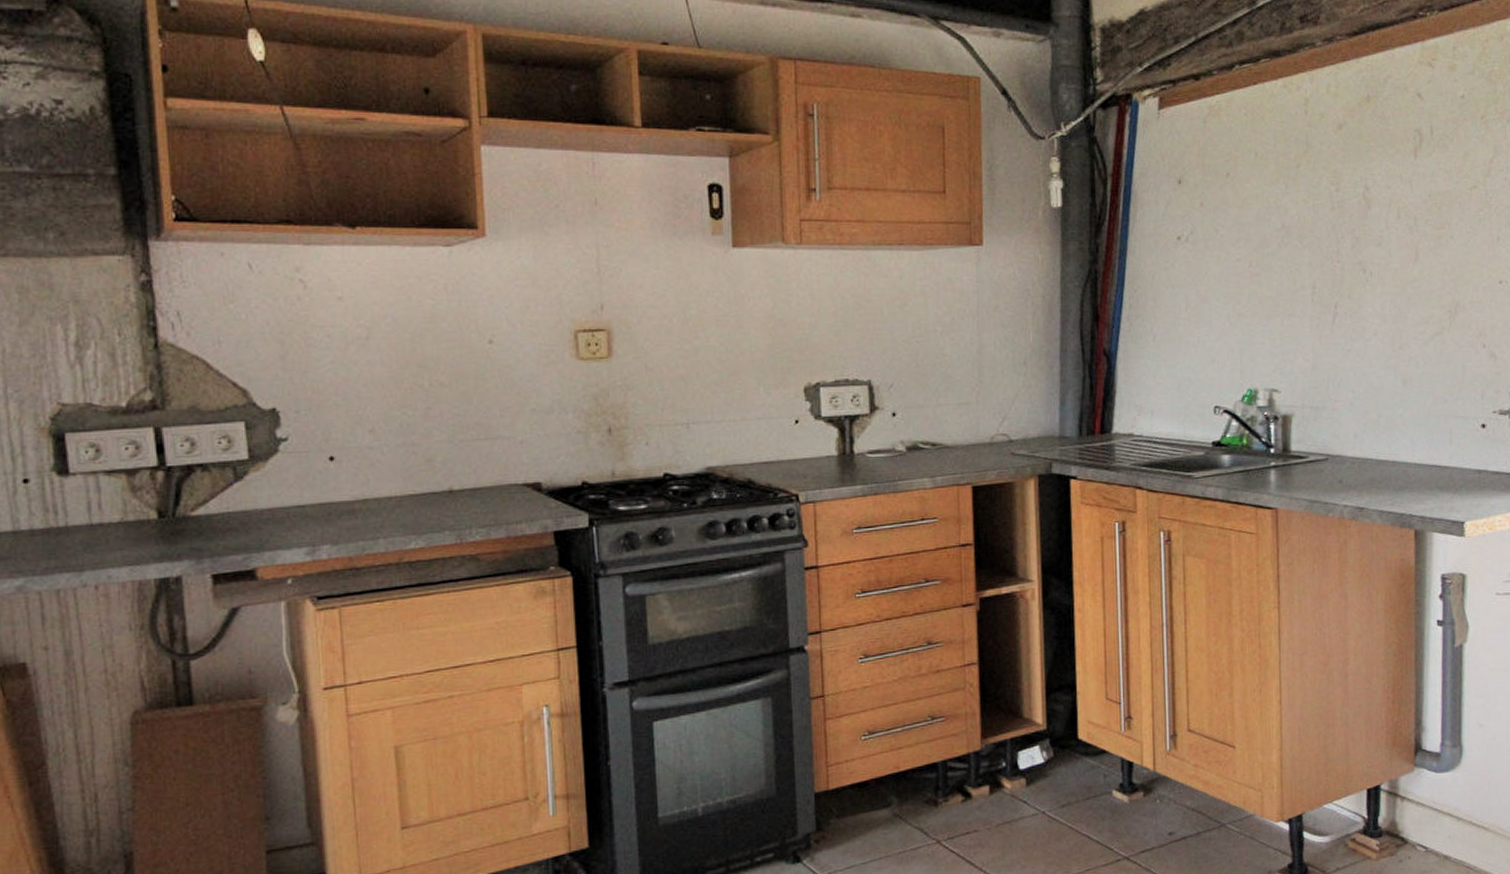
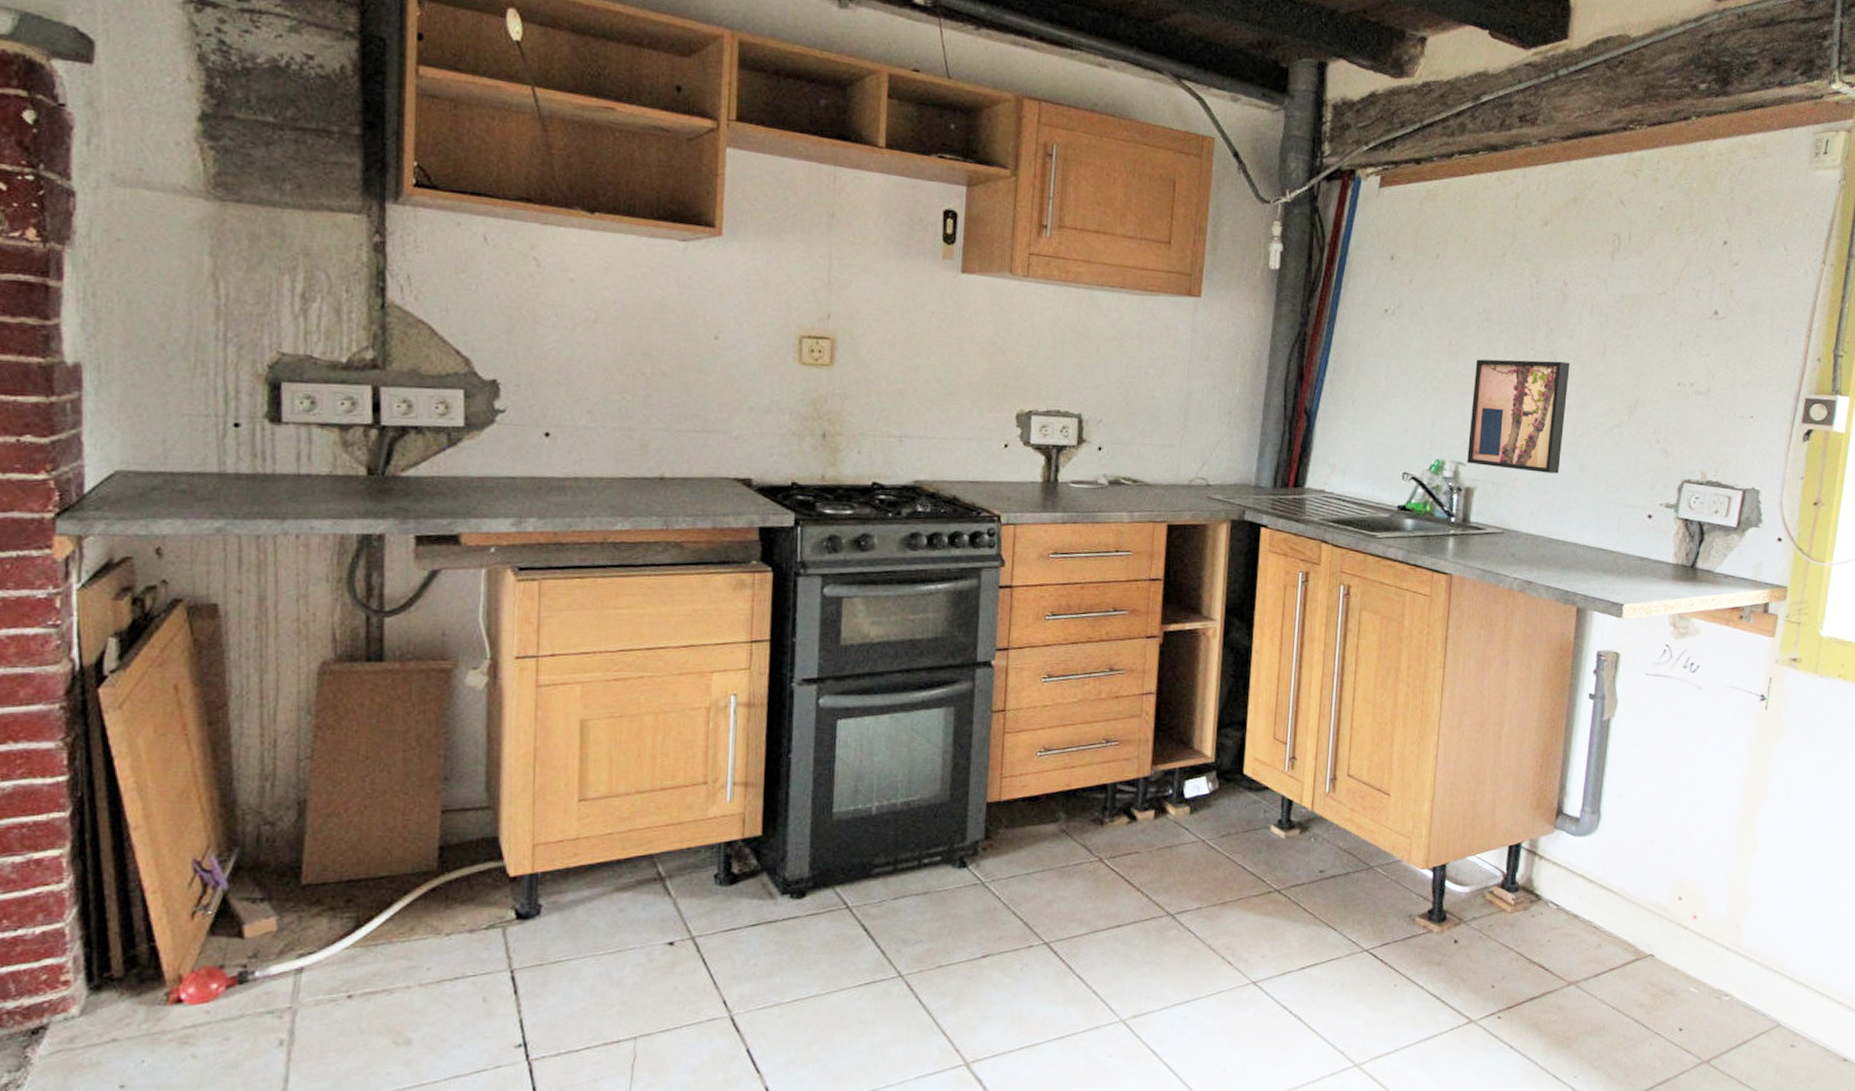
wall art: none [1280,271,1382,392] -> present [1467,359,1570,474]

